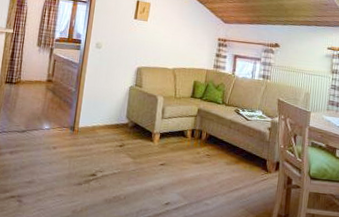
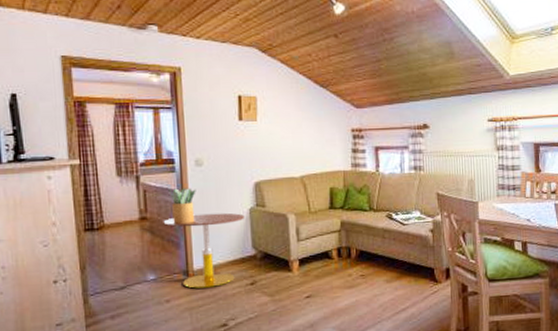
side table: none [63,84,125,143] -> present [163,212,244,289]
potted plant: none [71,62,93,90] -> present [168,188,196,224]

